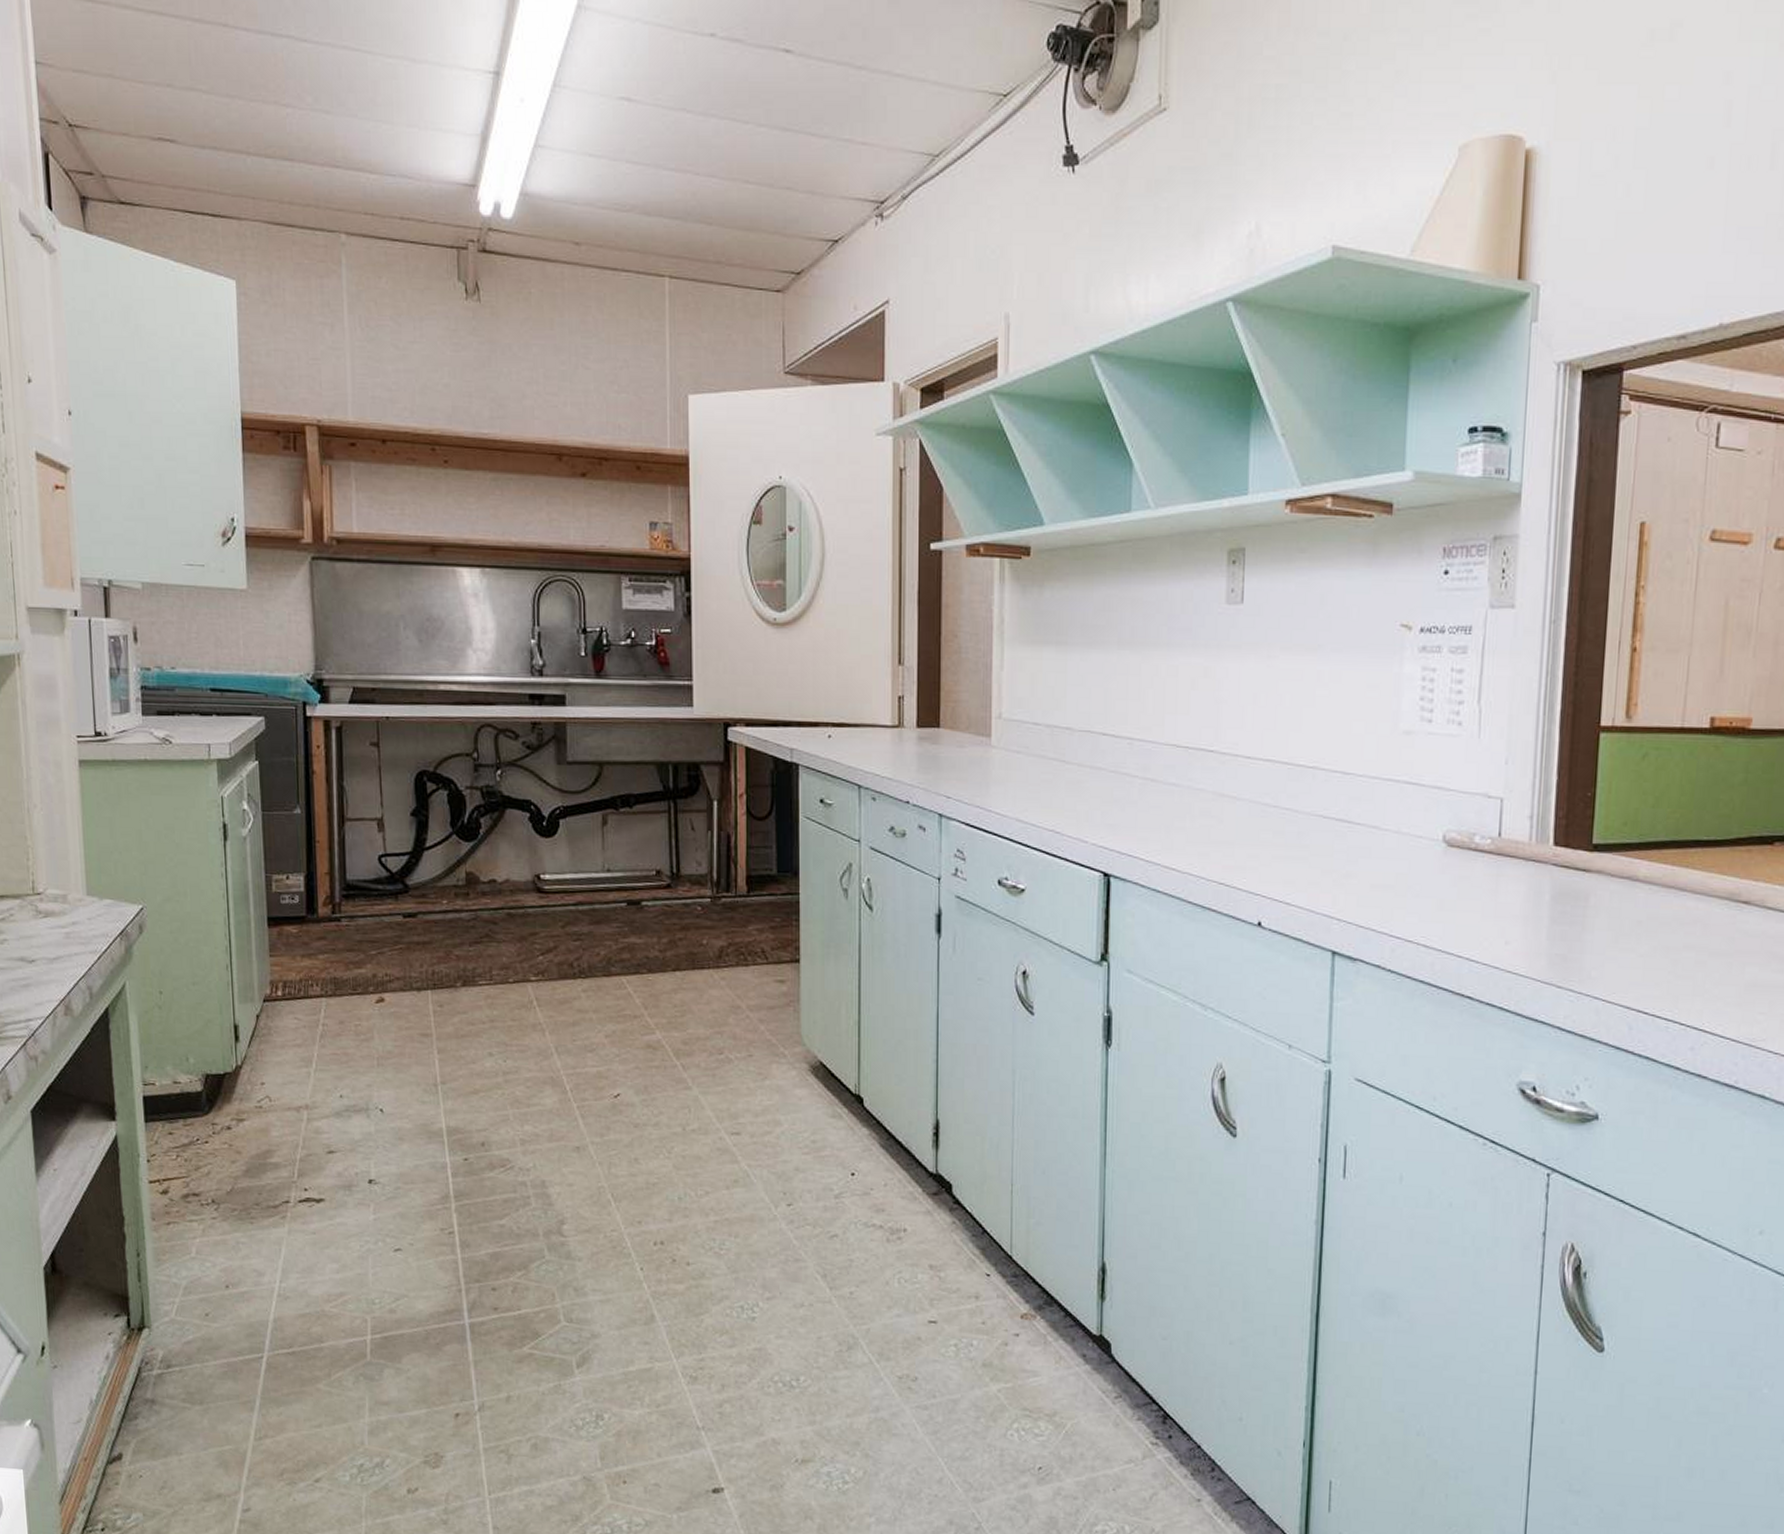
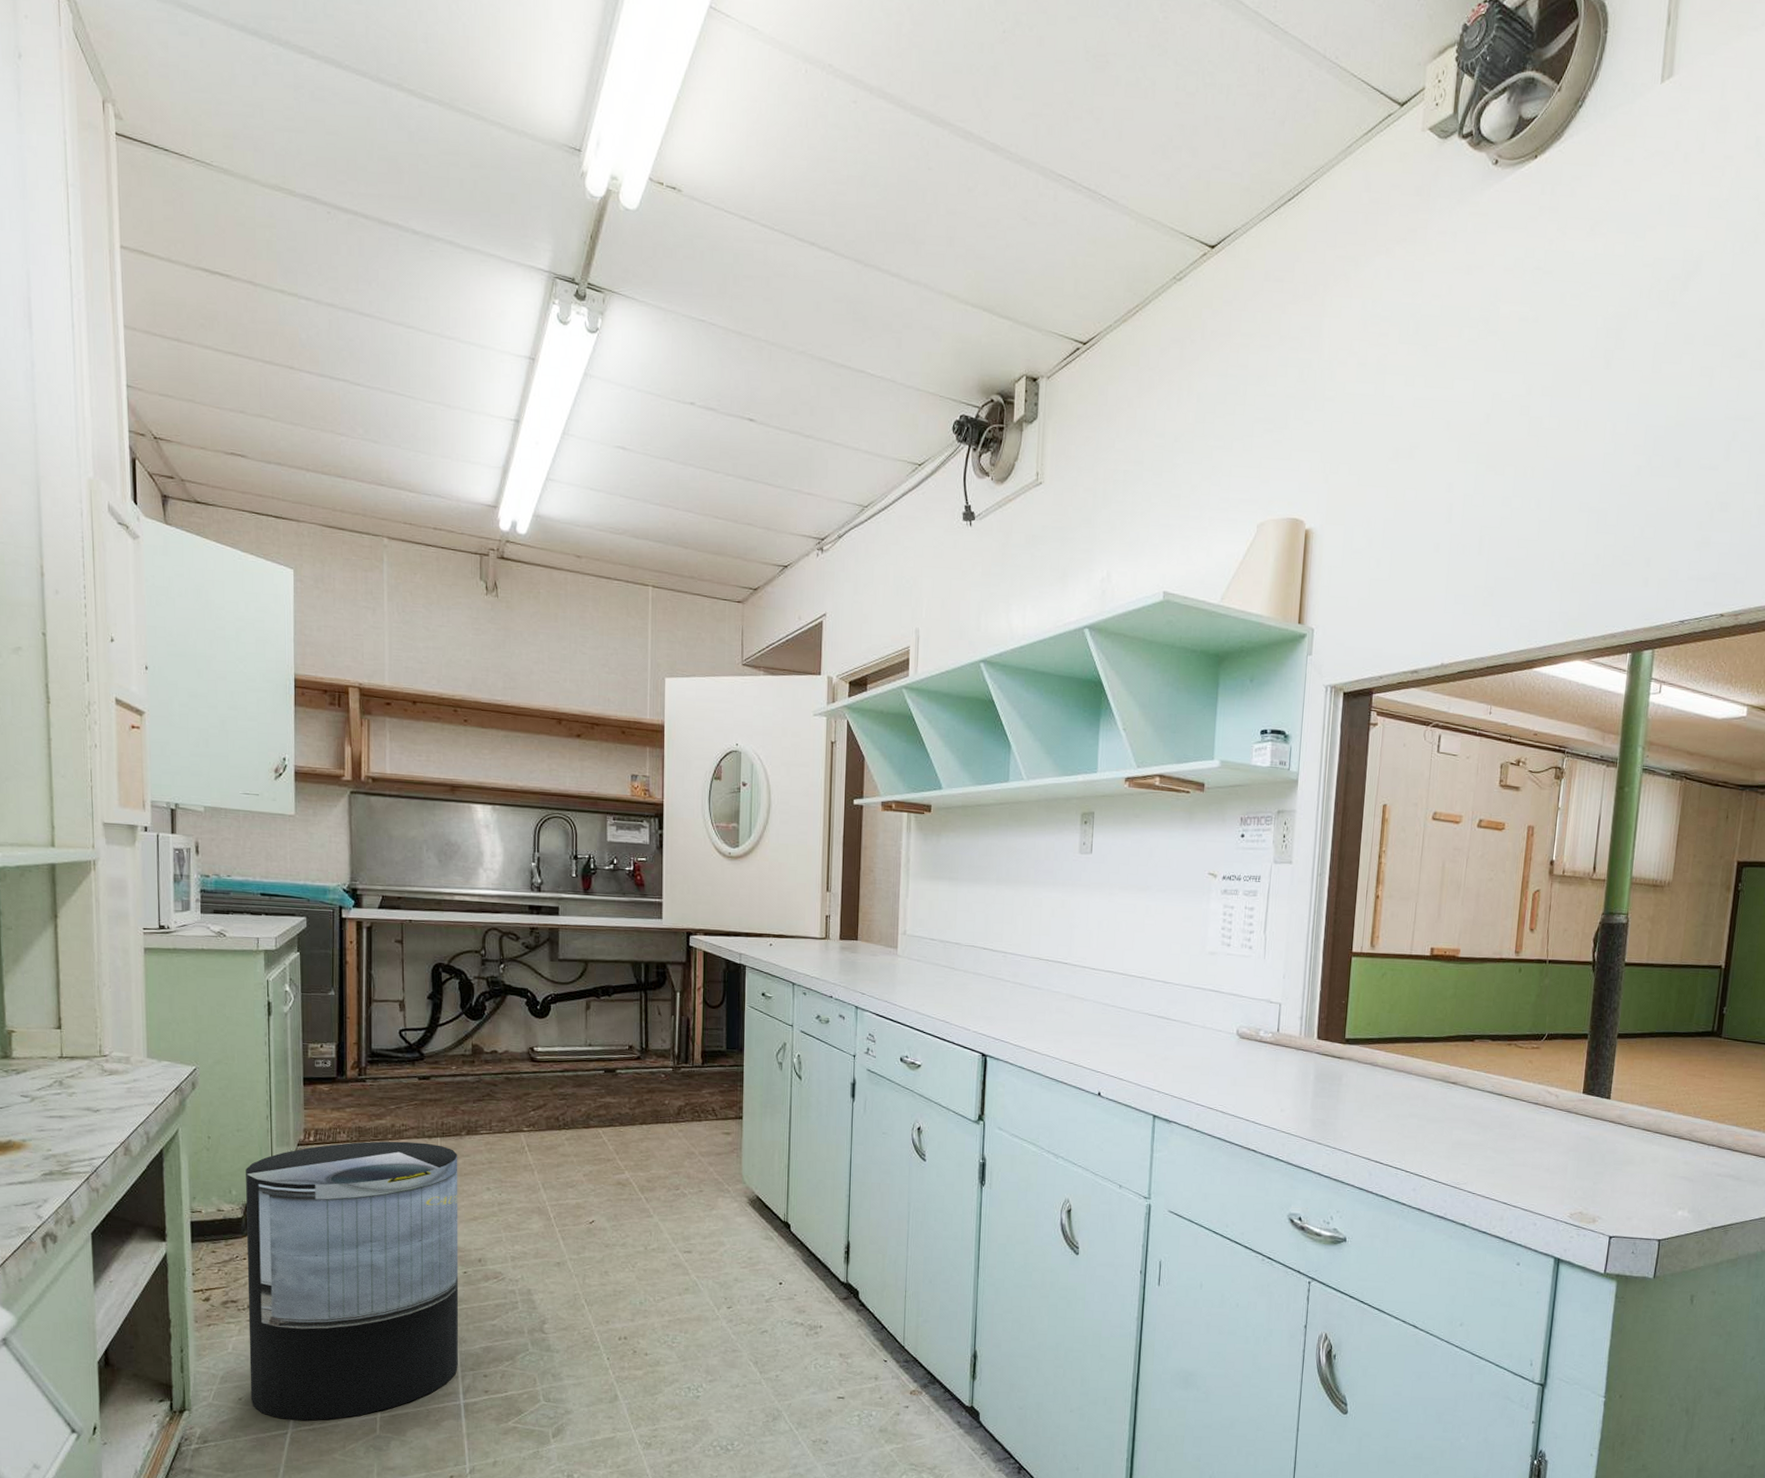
trash can: none [204,995,461,1342] -> present [246,1141,459,1421]

